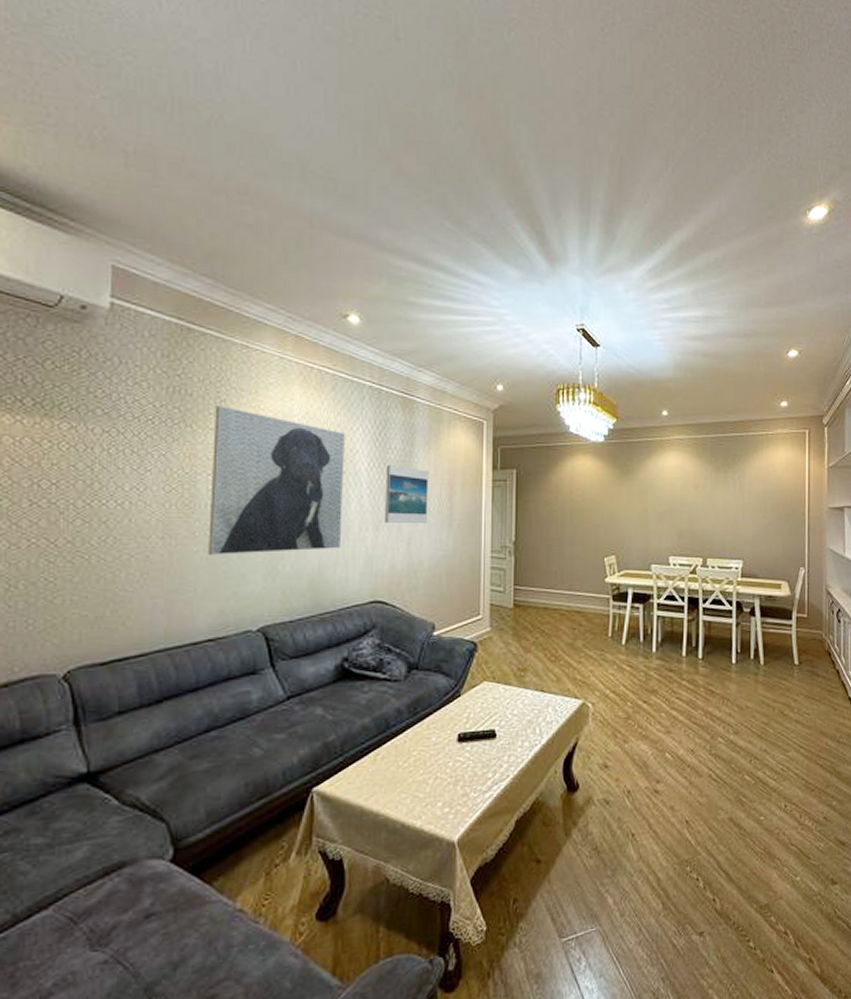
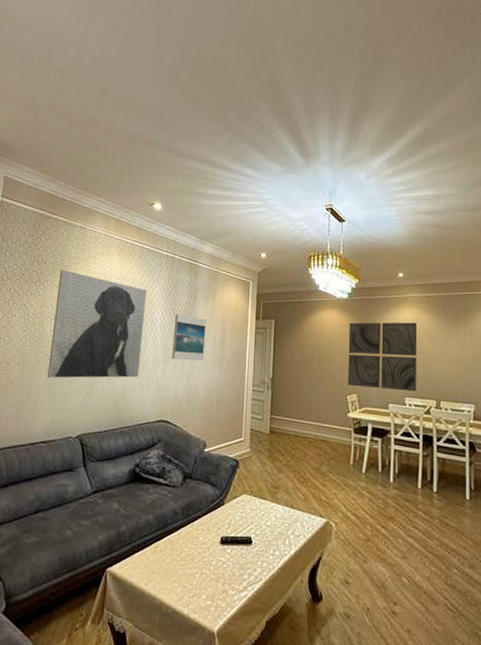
wall art: none [605,469,683,549] -> present [348,322,418,392]

